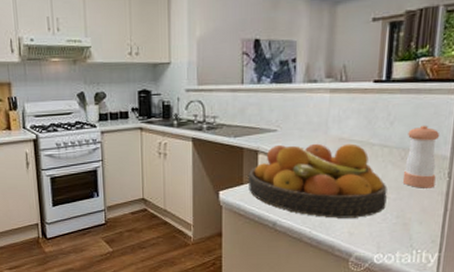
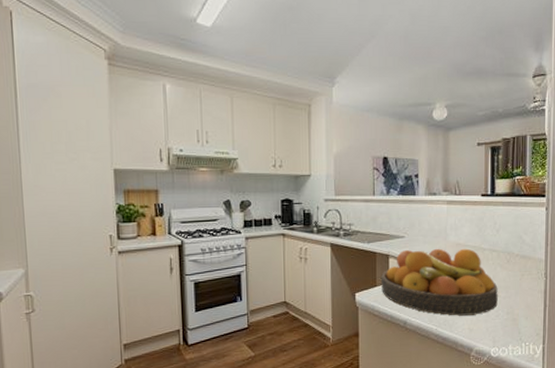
pepper shaker: present [402,125,440,188] -> none [509,232,536,287]

